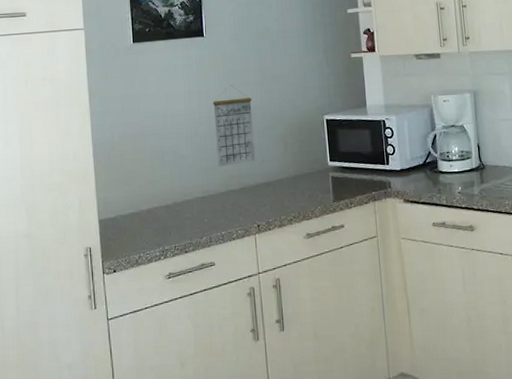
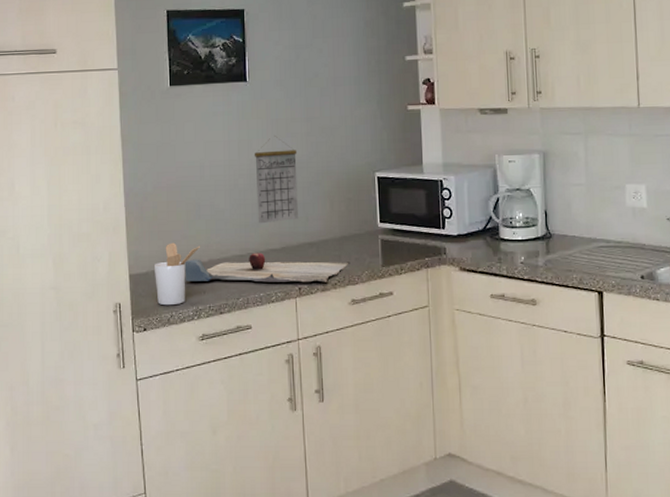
utensil holder: none [121,188,165,248] -> present [153,242,200,306]
cutting board: none [150,194,304,224] -> present [184,252,351,283]

